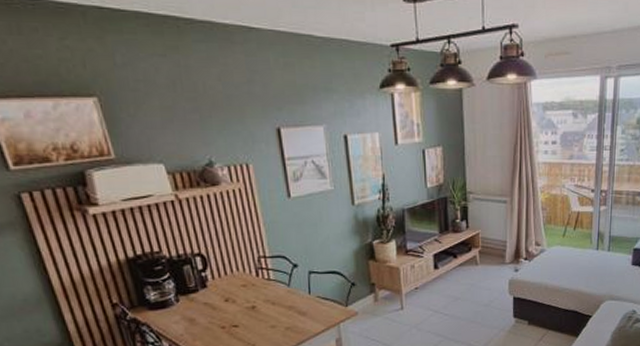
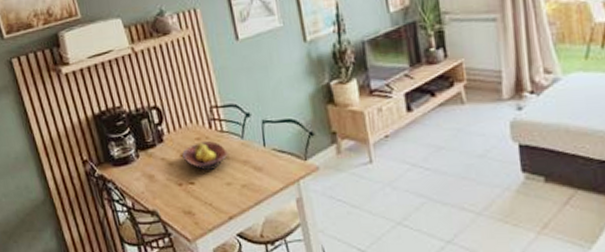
fruit bowl: none [227,288,274,315] -> present [182,141,228,171]

